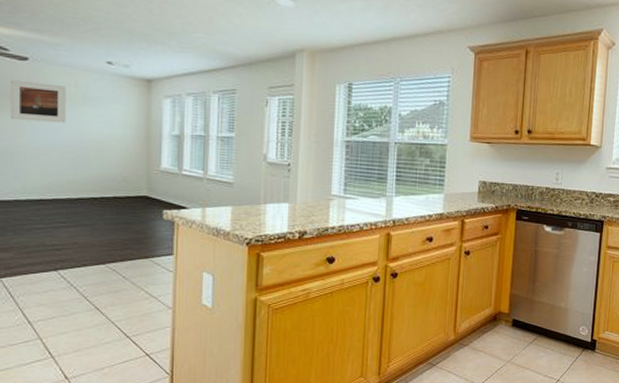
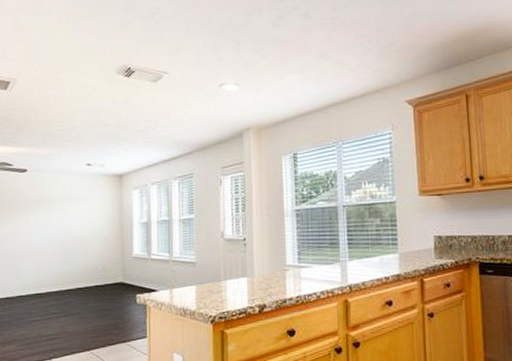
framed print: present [10,79,66,124] -> none [13,189,56,225]

